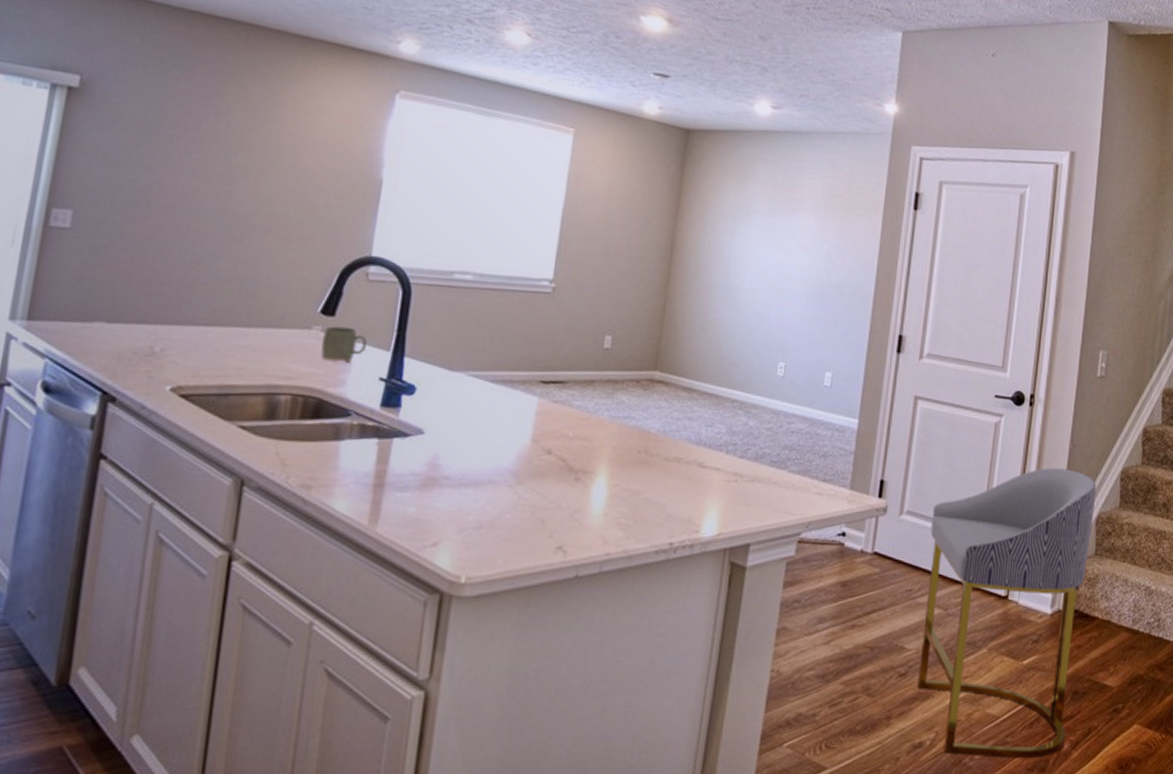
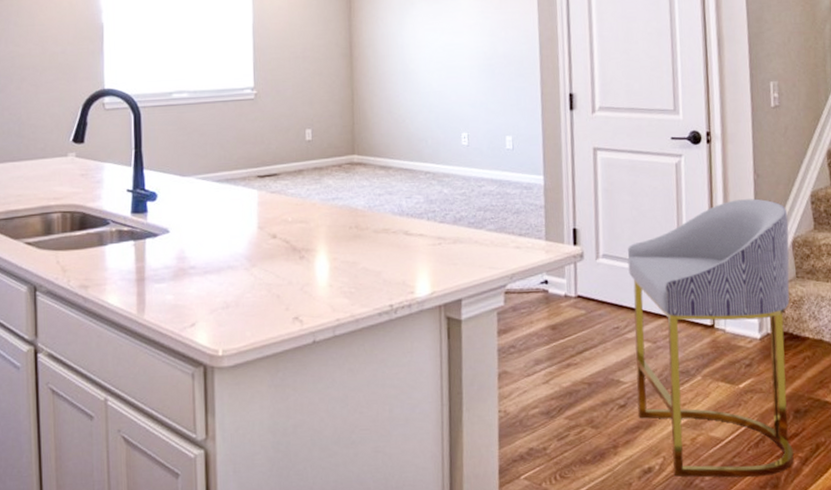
mug: present [320,326,368,363] -> none [78,150,113,182]

